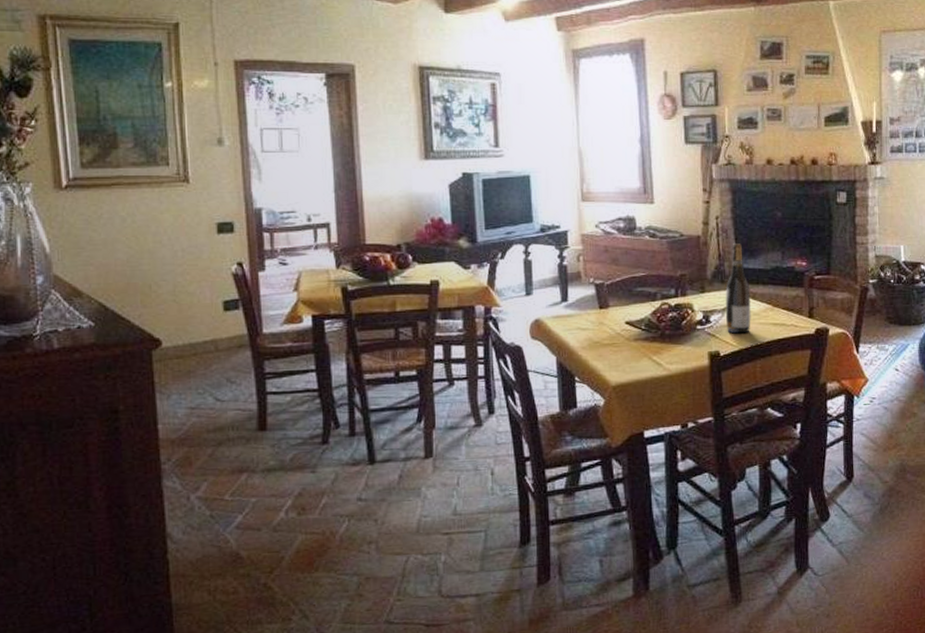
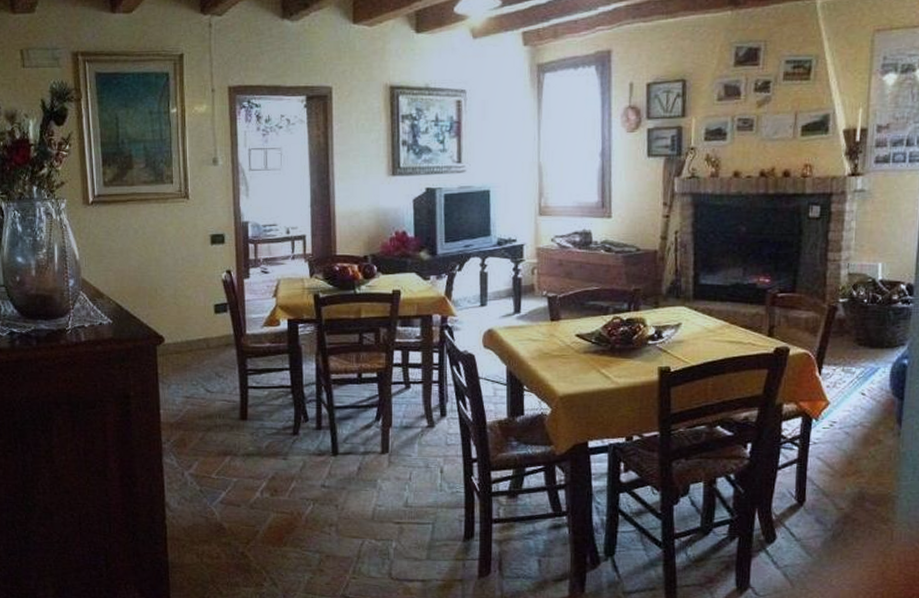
wine bottle: present [725,243,751,334] -> none [678,259,707,350]

